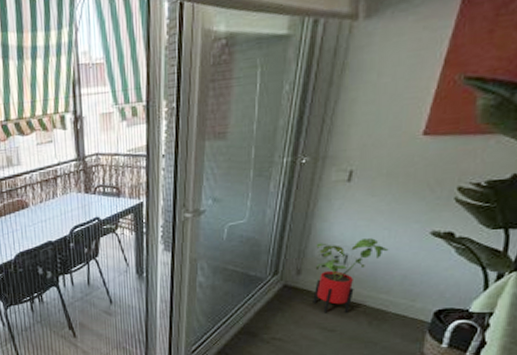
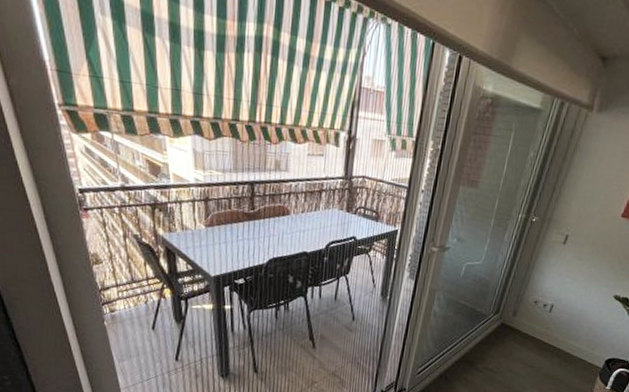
house plant: present [313,238,389,313] -> none [521,291,583,353]

